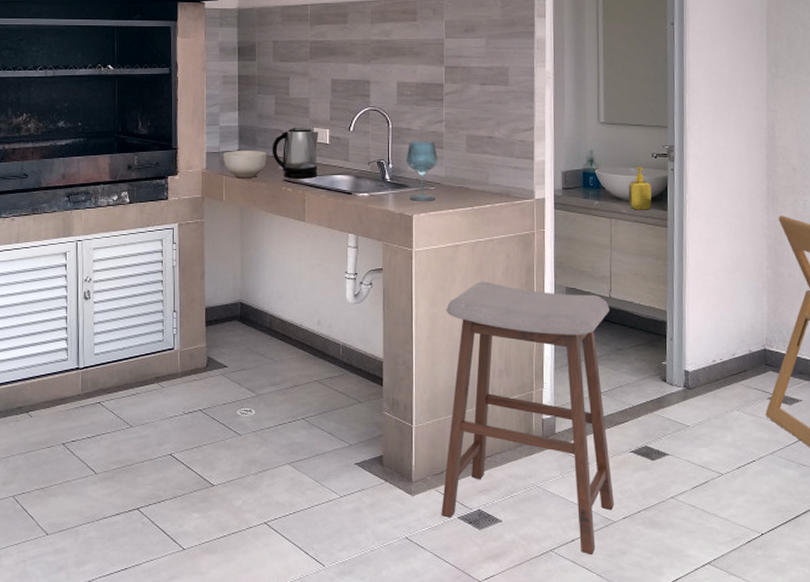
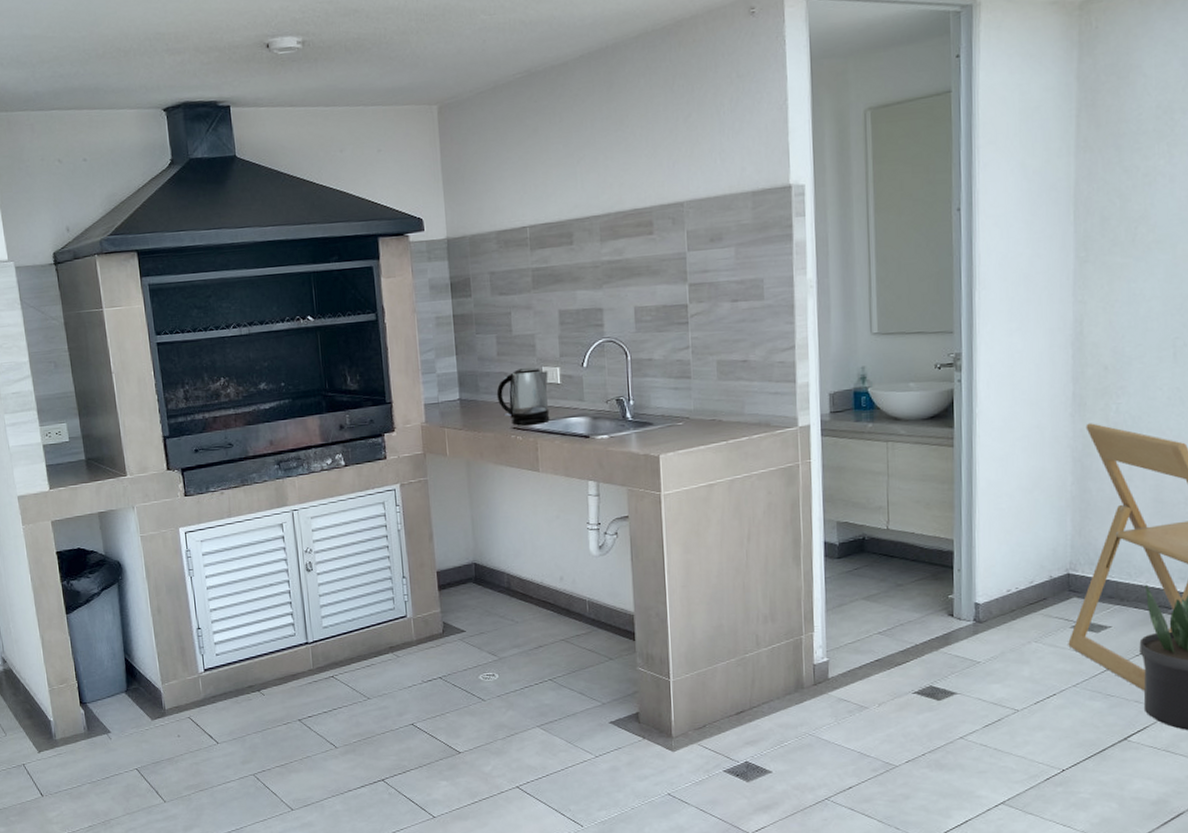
bowl: present [222,150,268,177] -> none [442,397,493,429]
wine glass: present [405,141,438,201] -> none [648,371,686,440]
bar stool: present [441,281,614,554] -> none [701,521,895,801]
soap dispenser: present [629,166,652,210] -> none [908,379,935,430]

